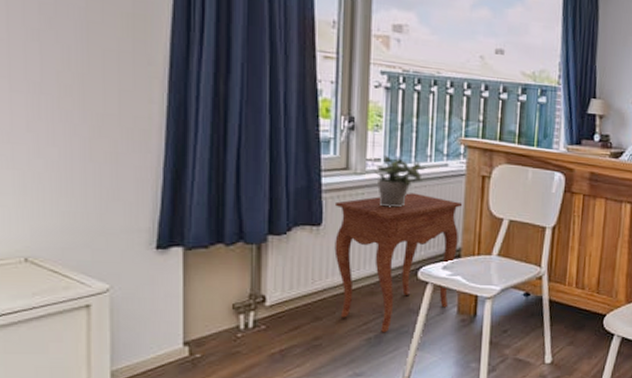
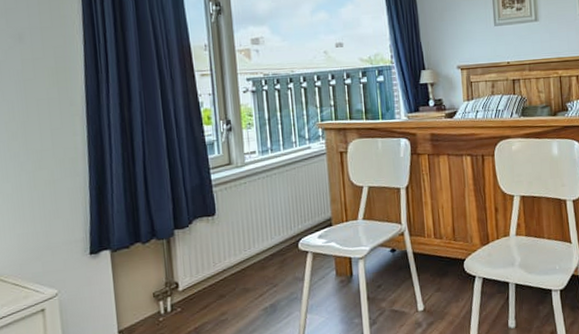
side table: present [334,193,463,333] -> none [223,175,329,302]
potted plant: present [375,154,426,208] -> none [252,147,293,192]

